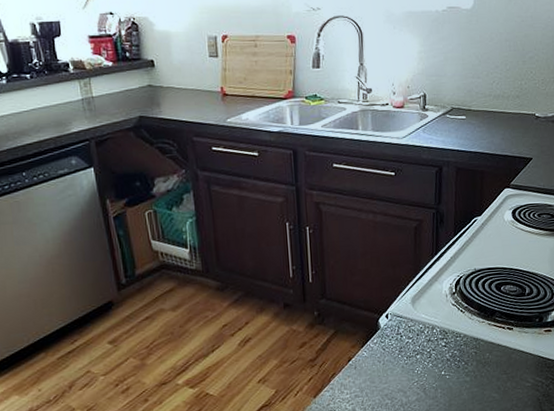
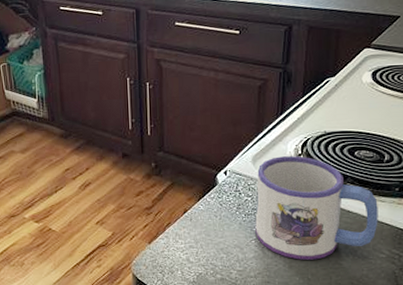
mug: none [416,294,524,397] -> present [255,156,378,260]

